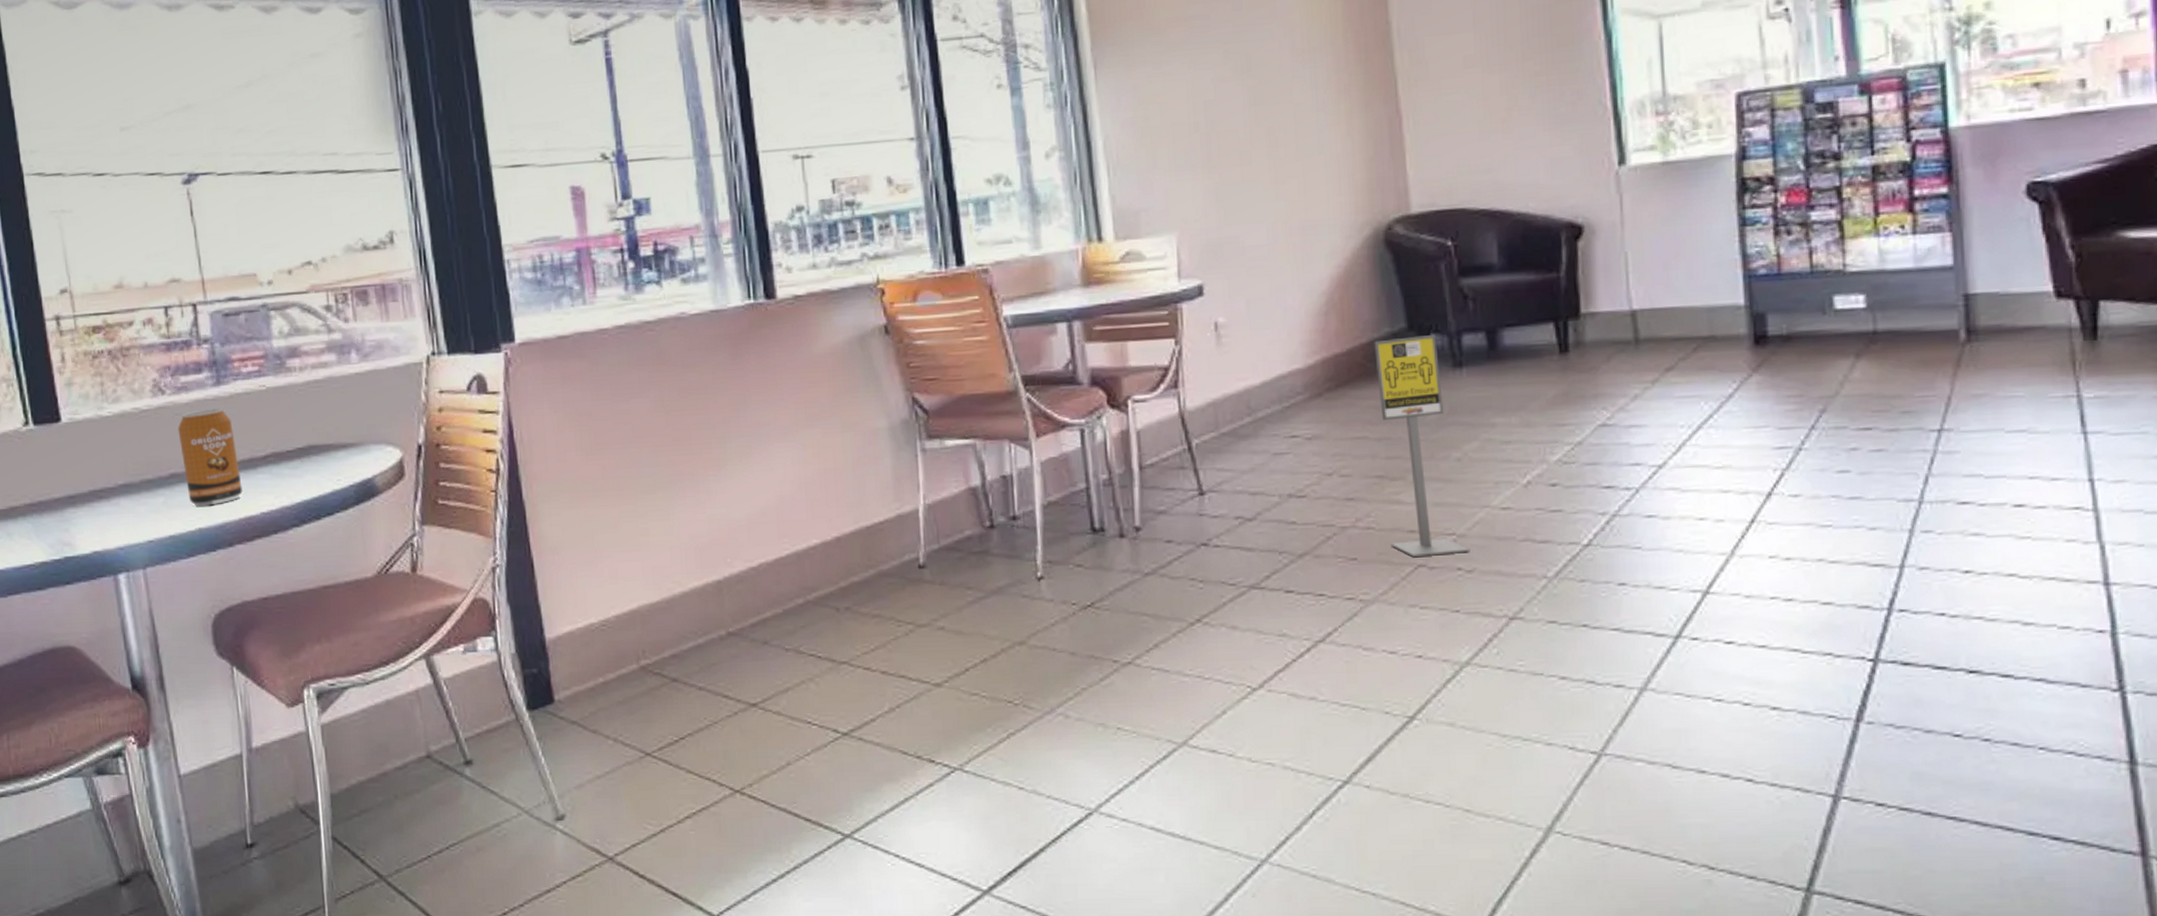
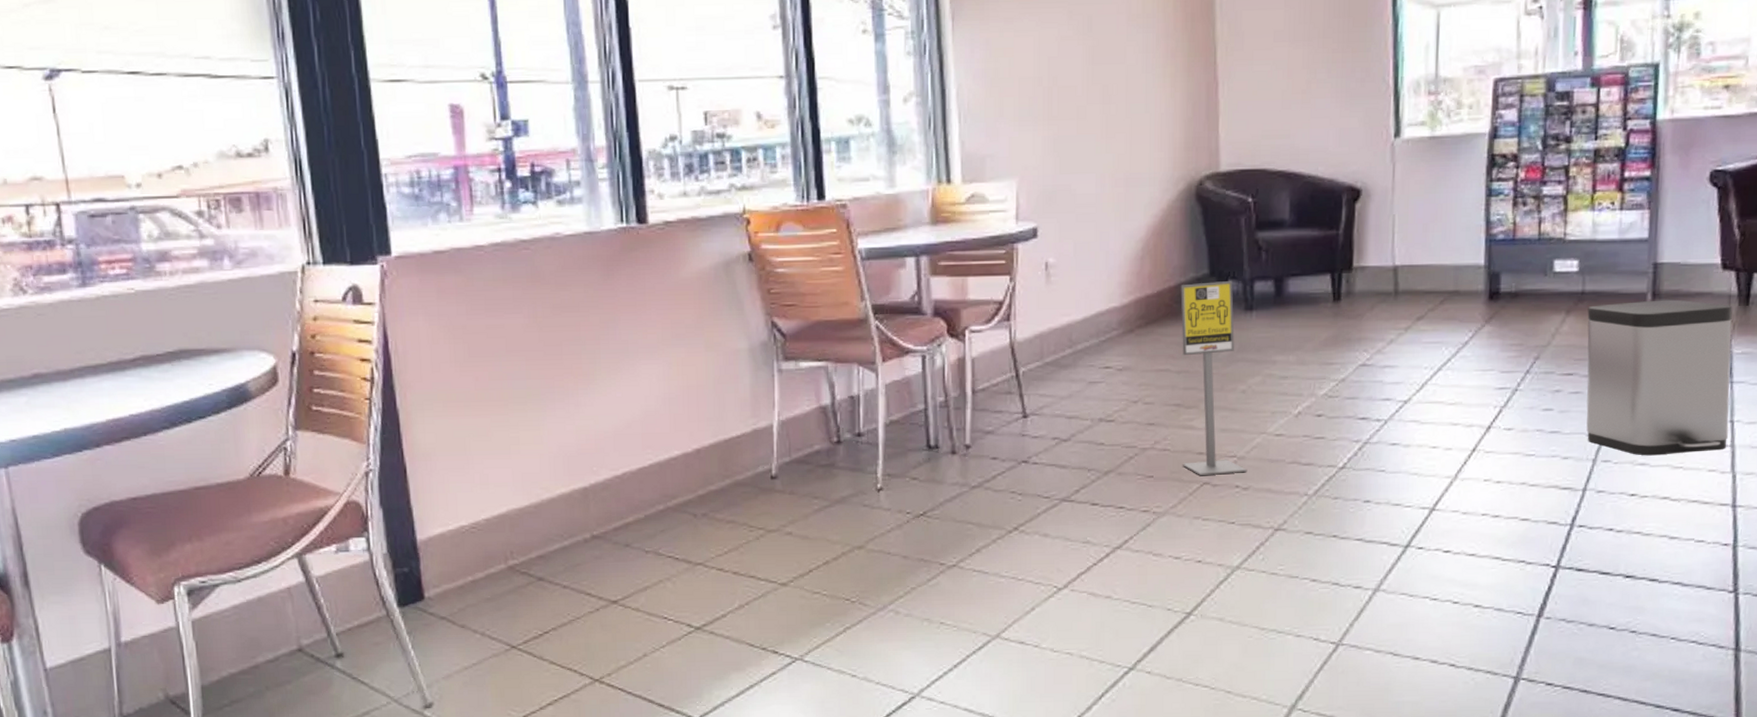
soda can: present [177,408,243,506] -> none [40,310,110,407]
pedal bin: none [1883,336,2088,524] -> present [1586,299,1733,456]

